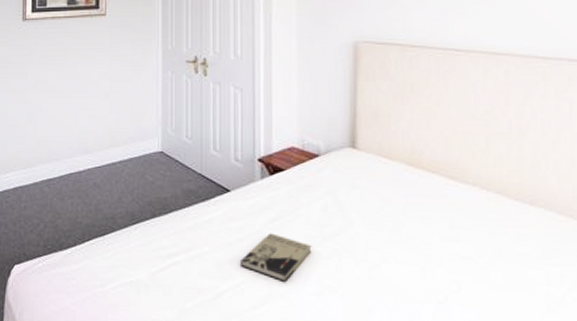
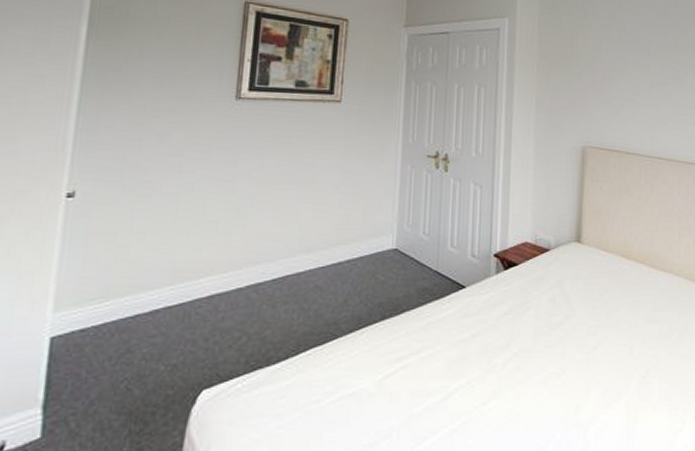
book: present [239,233,312,283] -> none [471,327,540,375]

